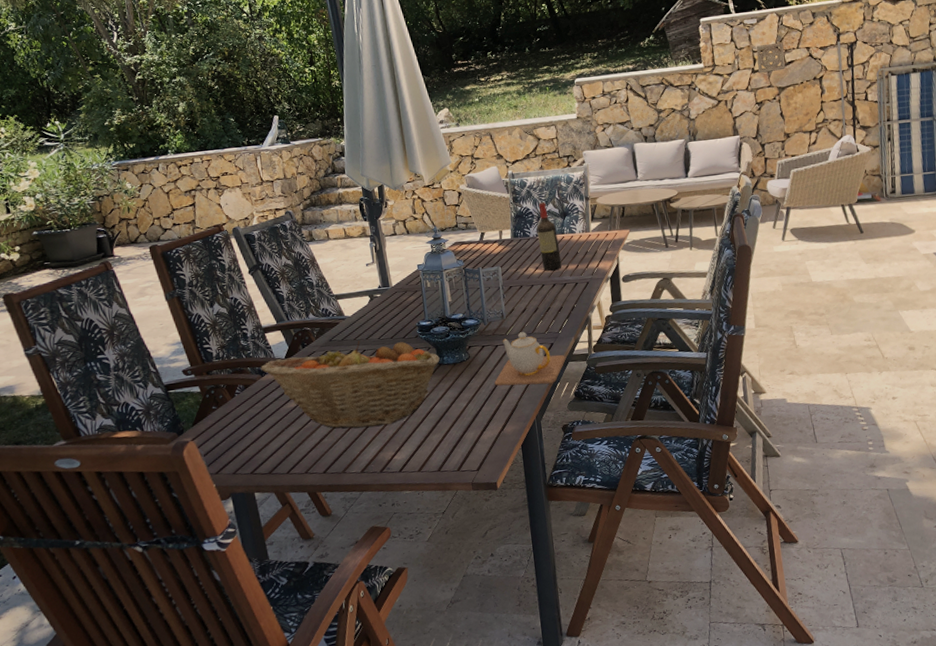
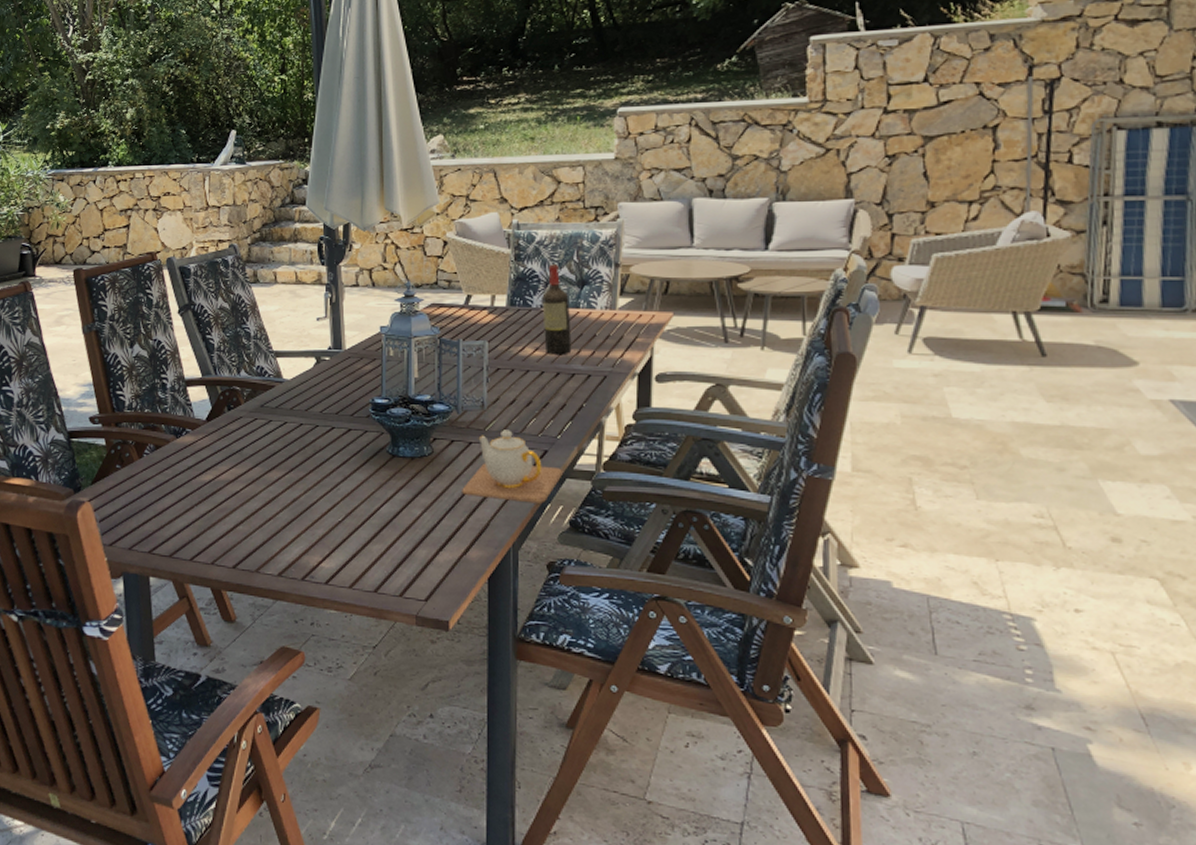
fruit basket: present [261,340,440,429] -> none [176,411,394,522]
wall ornament: present [756,42,785,74] -> none [893,73,939,115]

